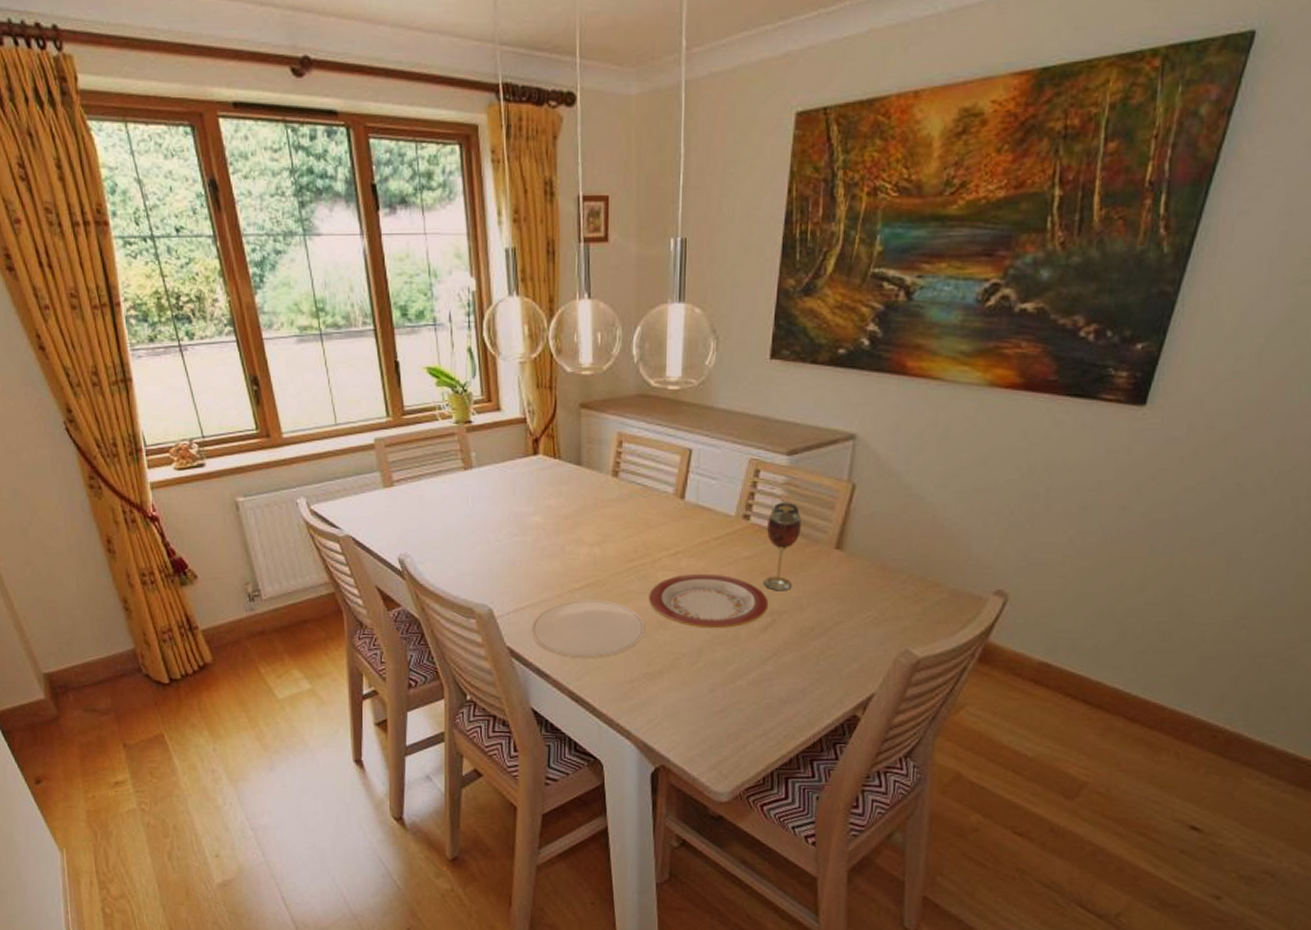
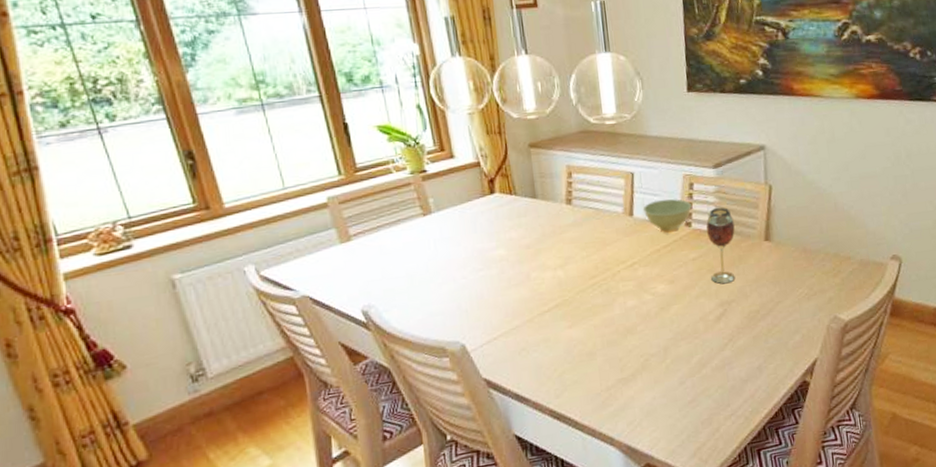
plate: present [531,599,645,659] -> none [505,317,614,378]
plate: present [649,573,769,629] -> none [613,277,719,328]
bowl: none [696,484,754,523] -> present [642,198,692,233]

